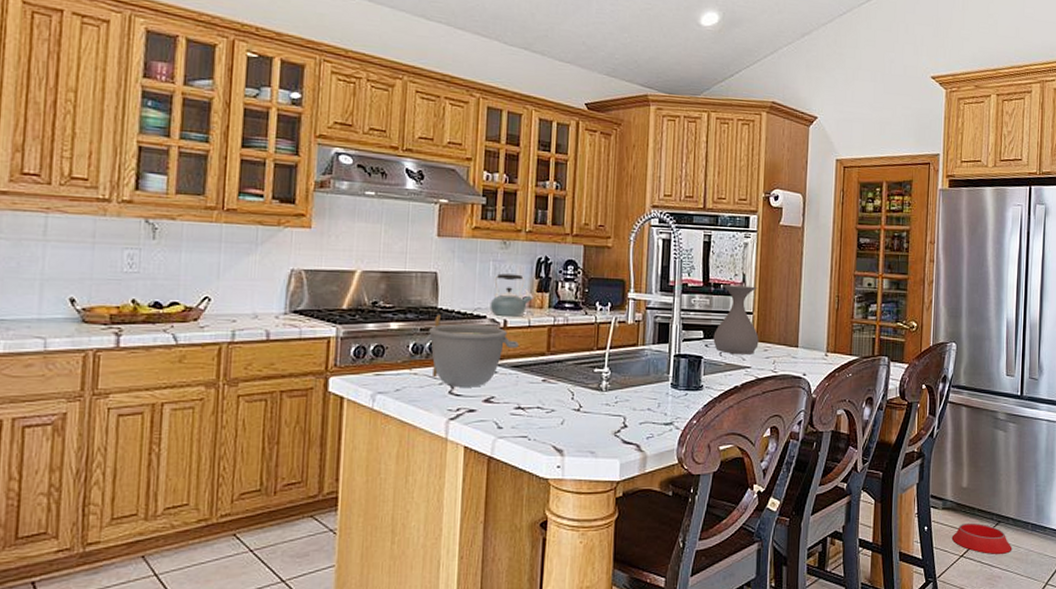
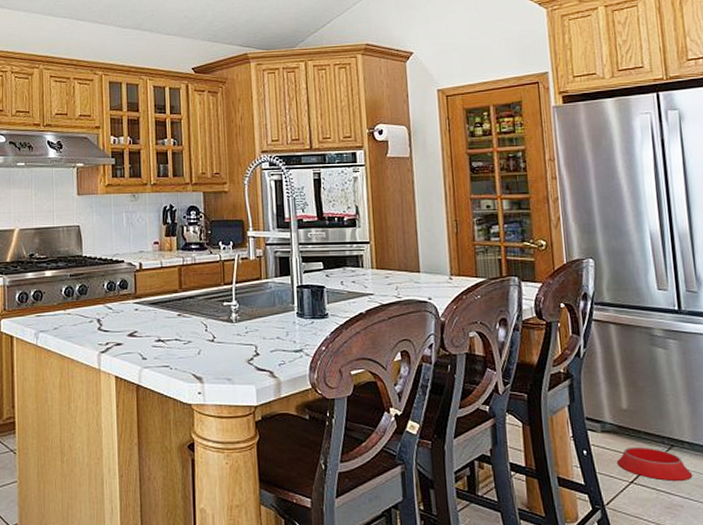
cooking pot: present [415,314,519,387] -> none [66,261,154,324]
kettle: present [489,273,534,318] -> none [126,222,164,261]
vase: present [713,285,759,354] -> none [333,217,379,282]

